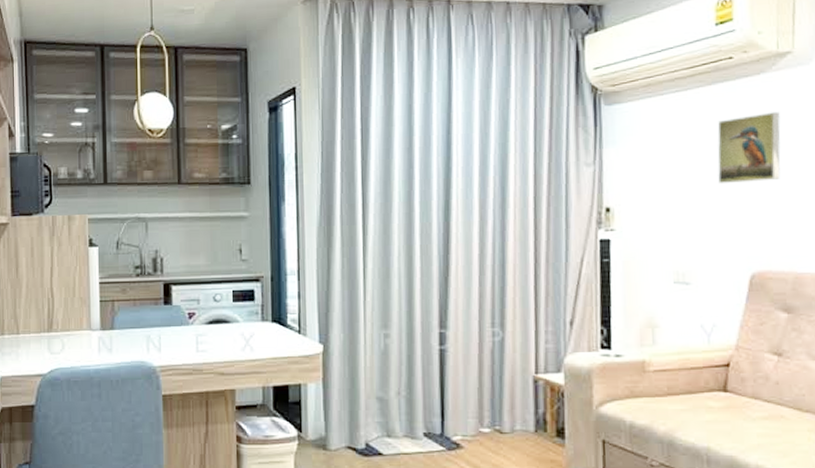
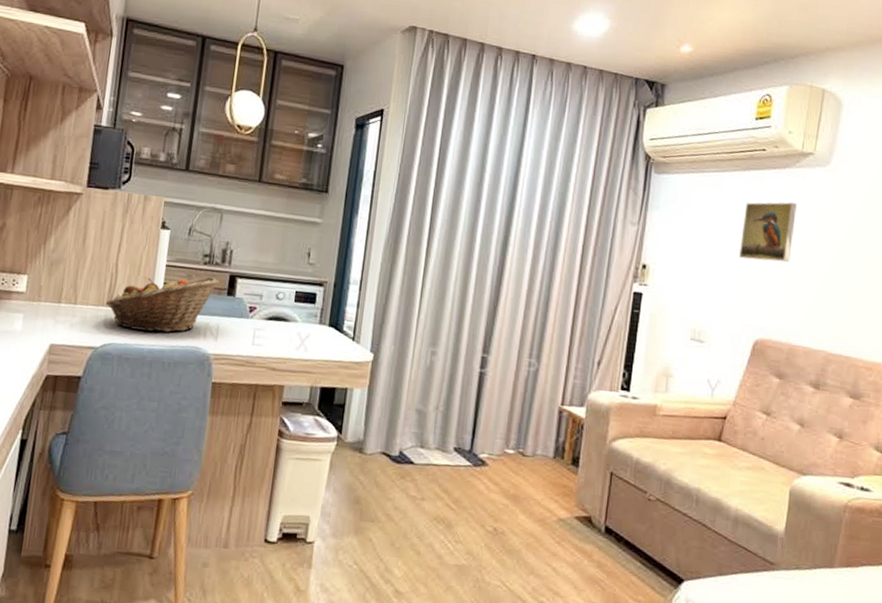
fruit basket: none [46,289,155,353] -> present [105,277,220,333]

